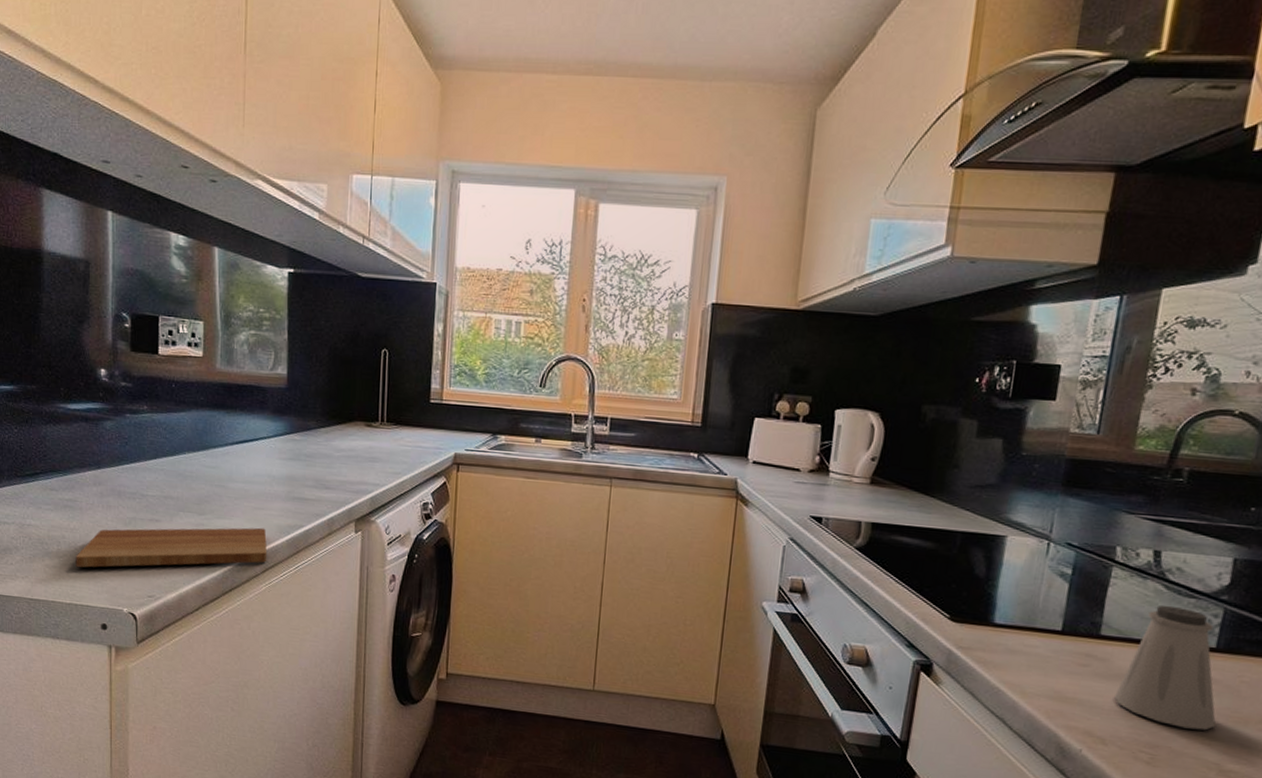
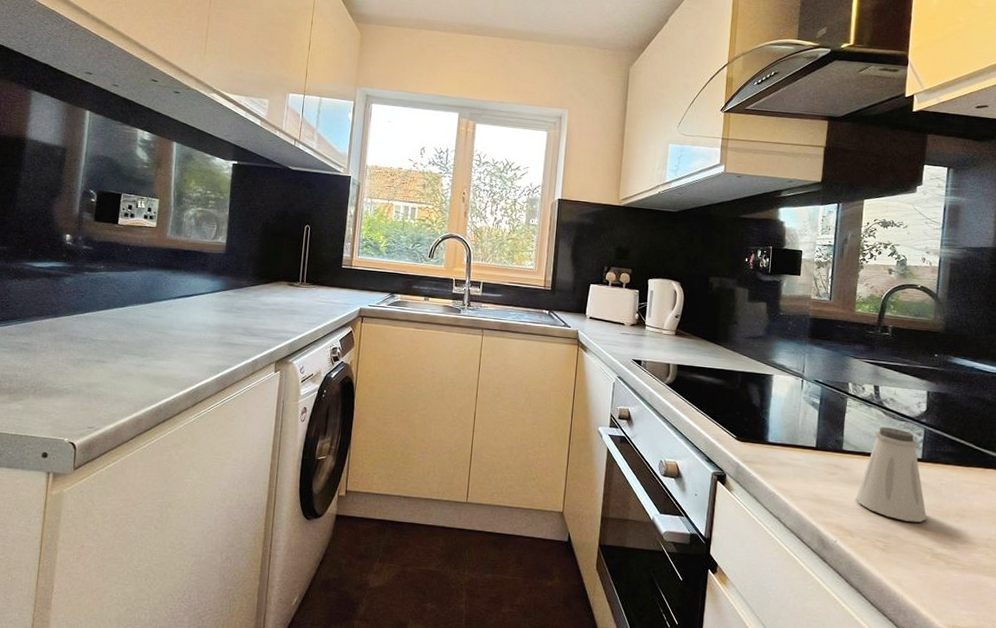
cutting board: present [76,527,268,568] -> none [24,368,199,403]

